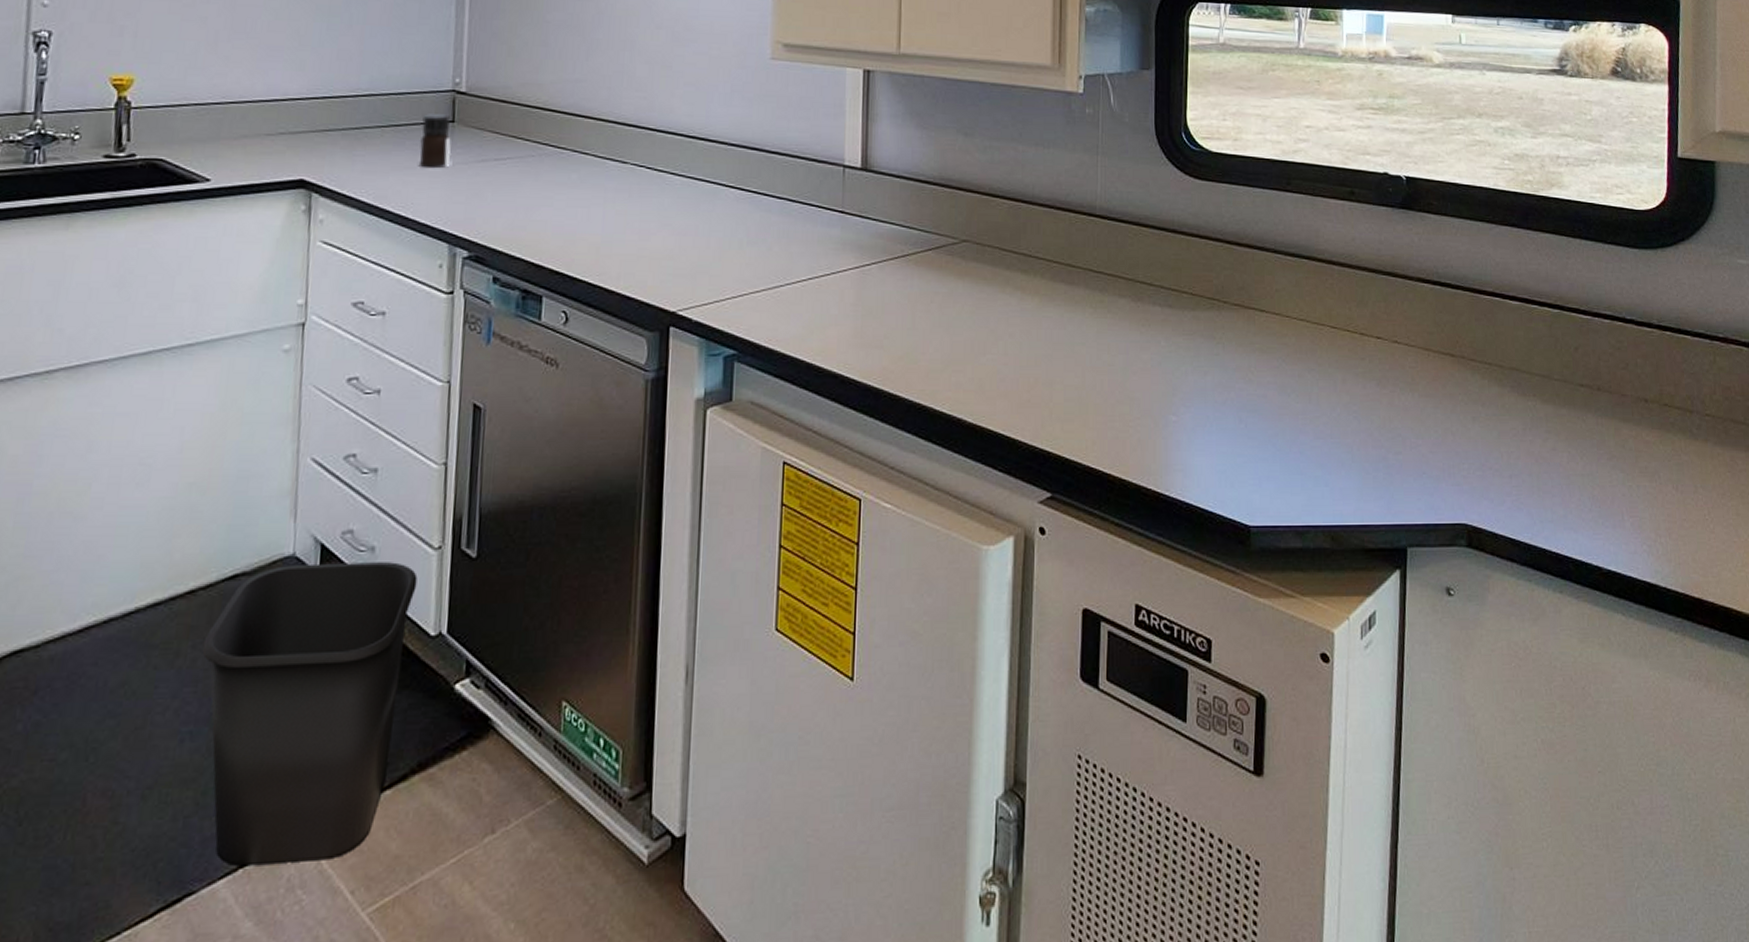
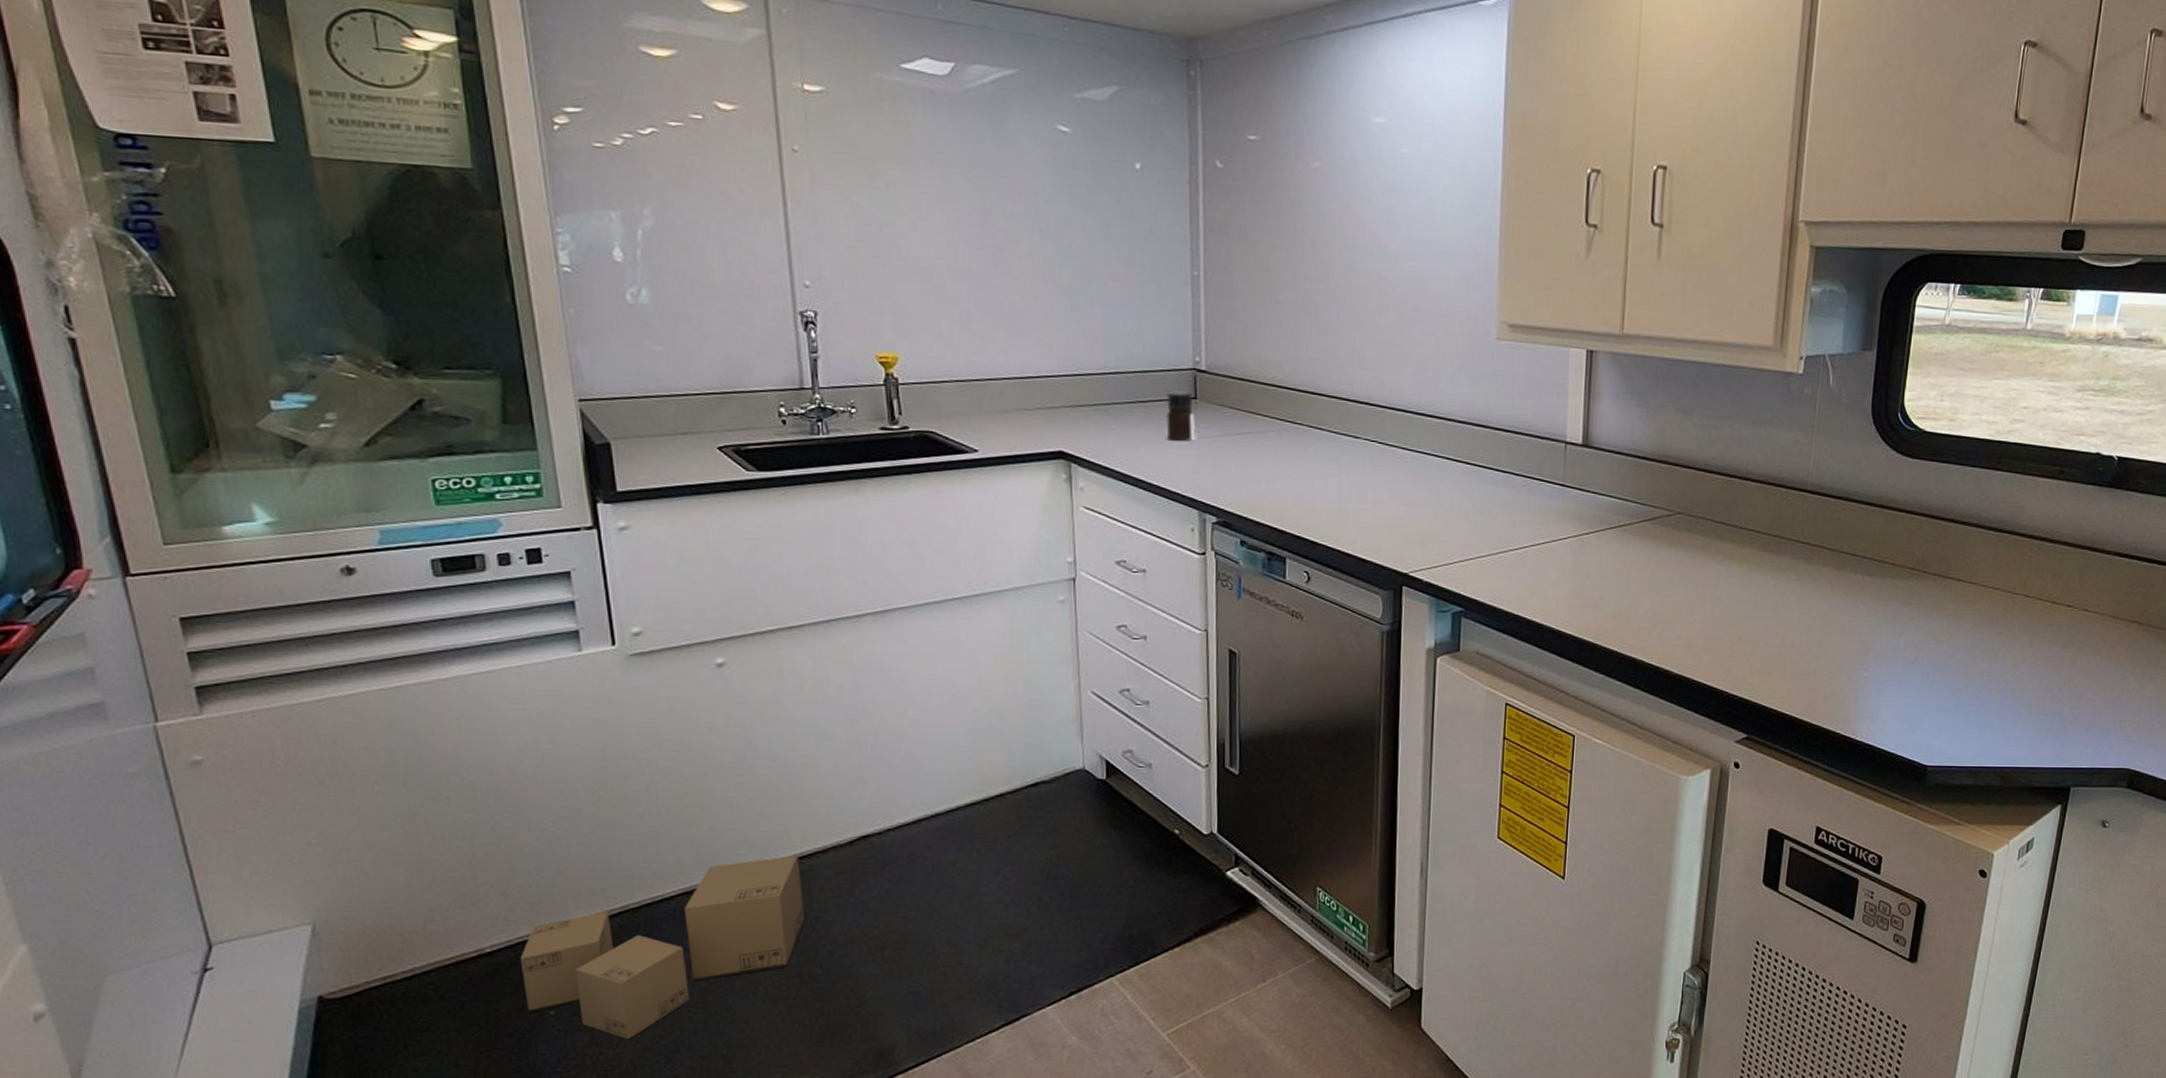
waste bin: present [202,562,418,867] -> none [1015,776,1190,998]

